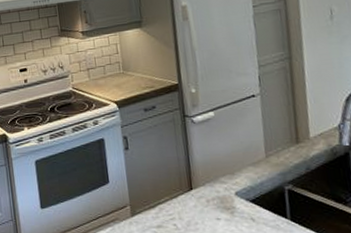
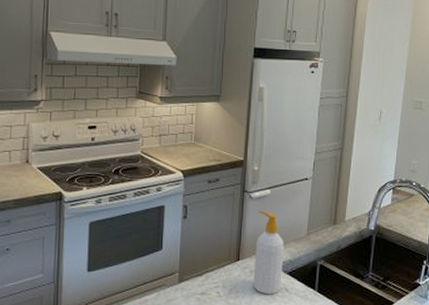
soap bottle: none [205,134,246,226] -> present [253,210,284,295]

